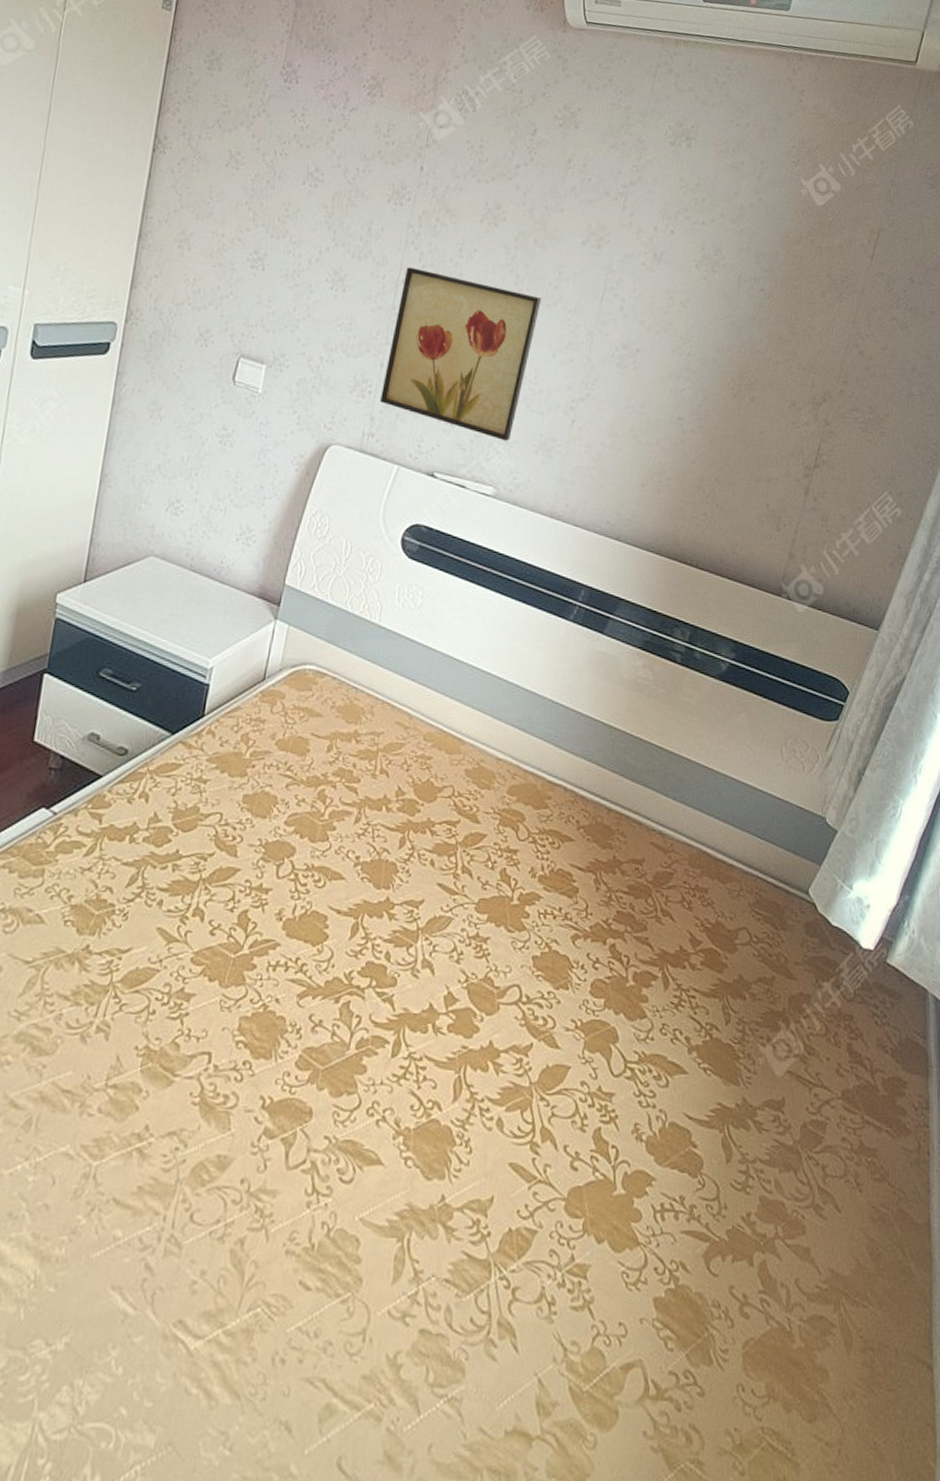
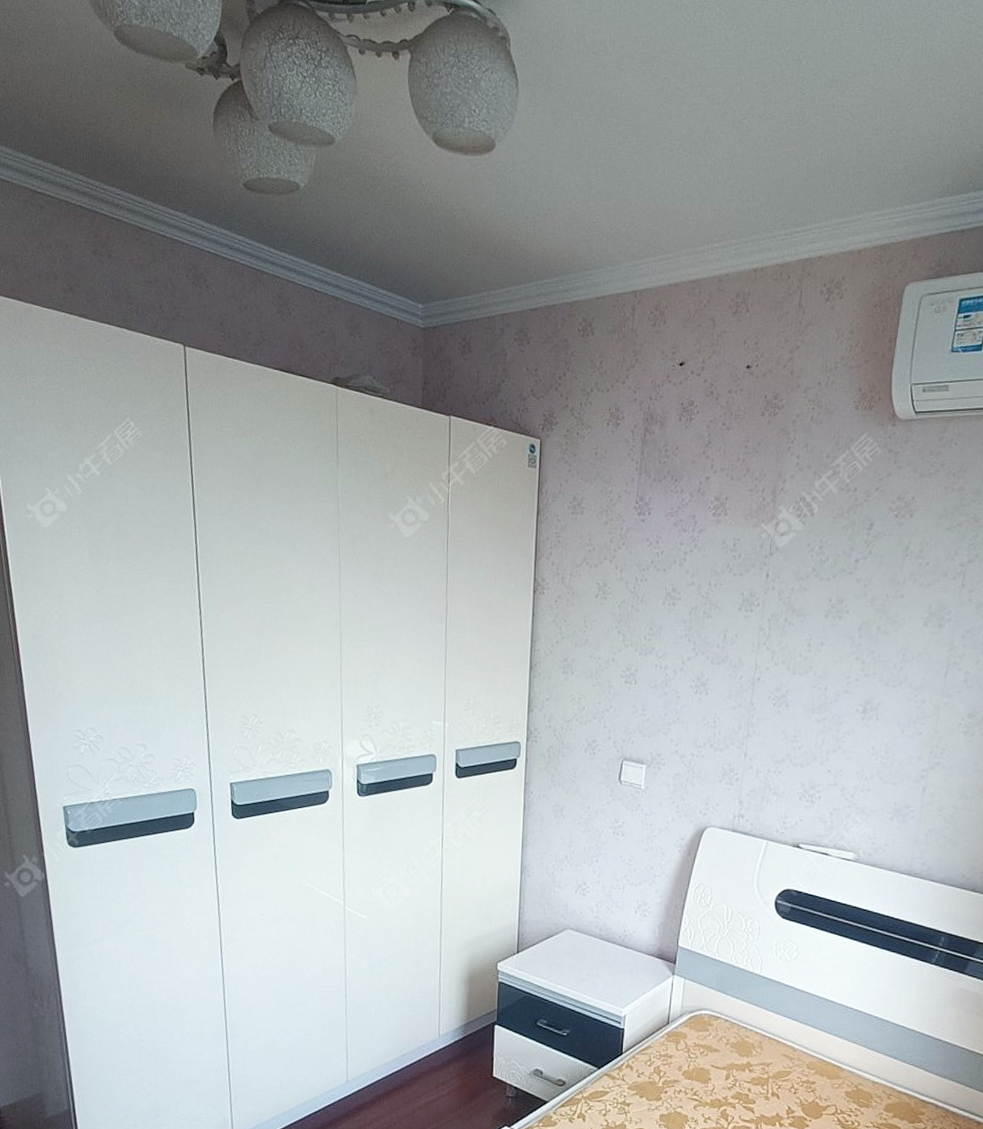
wall art: present [380,267,542,441] -> none [747,666,888,811]

